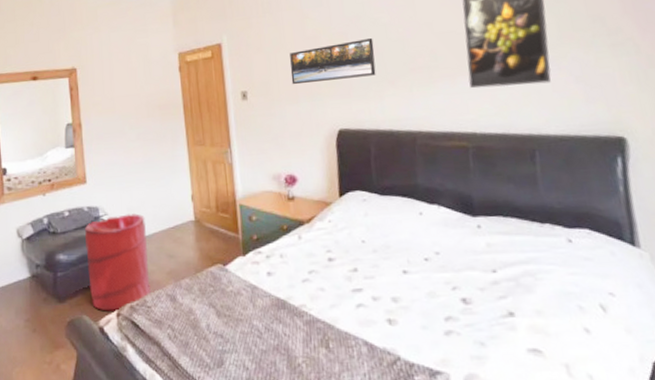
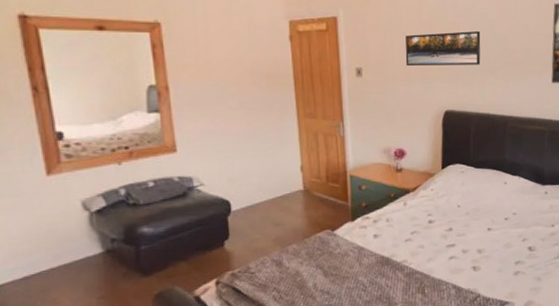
laundry hamper: present [85,213,151,311] -> none [176,184,255,281]

